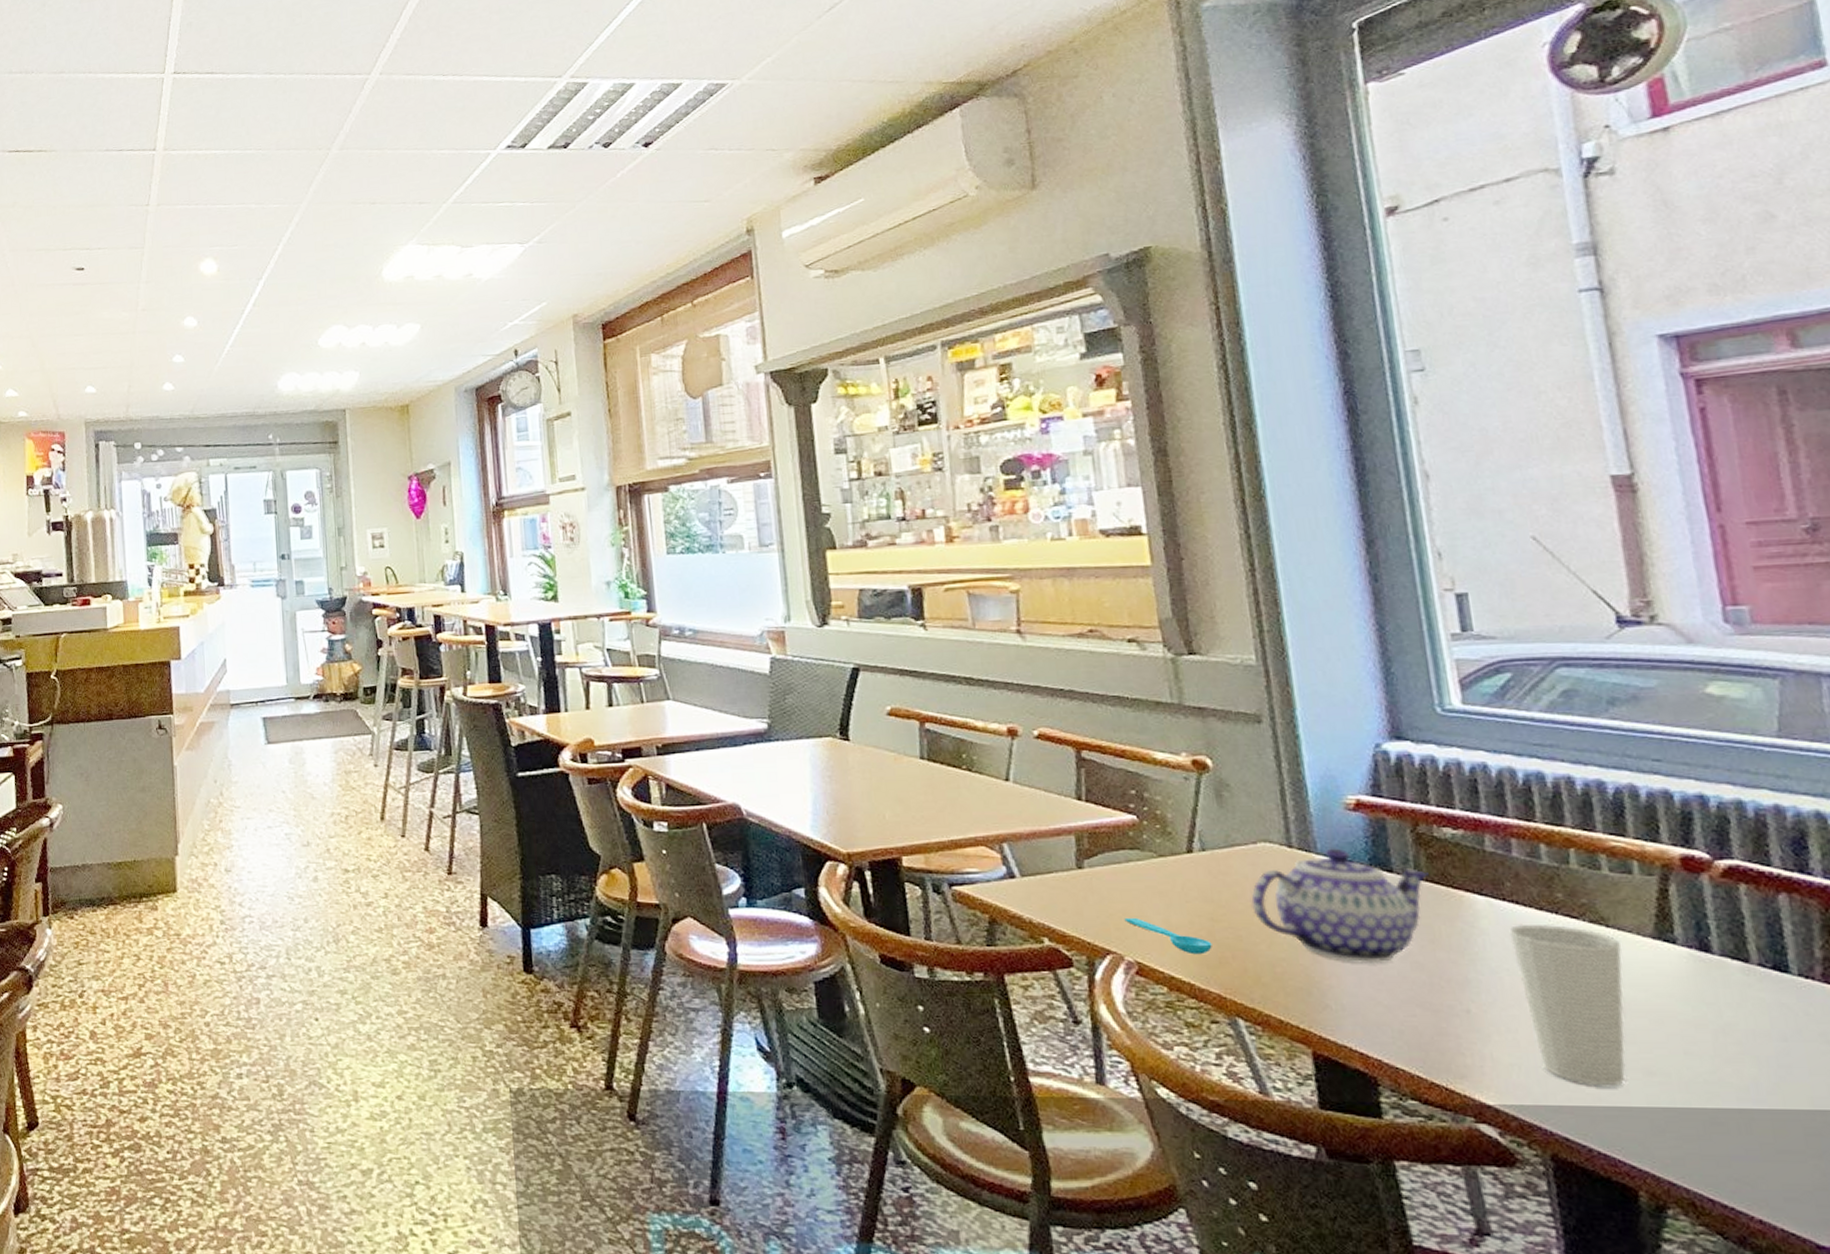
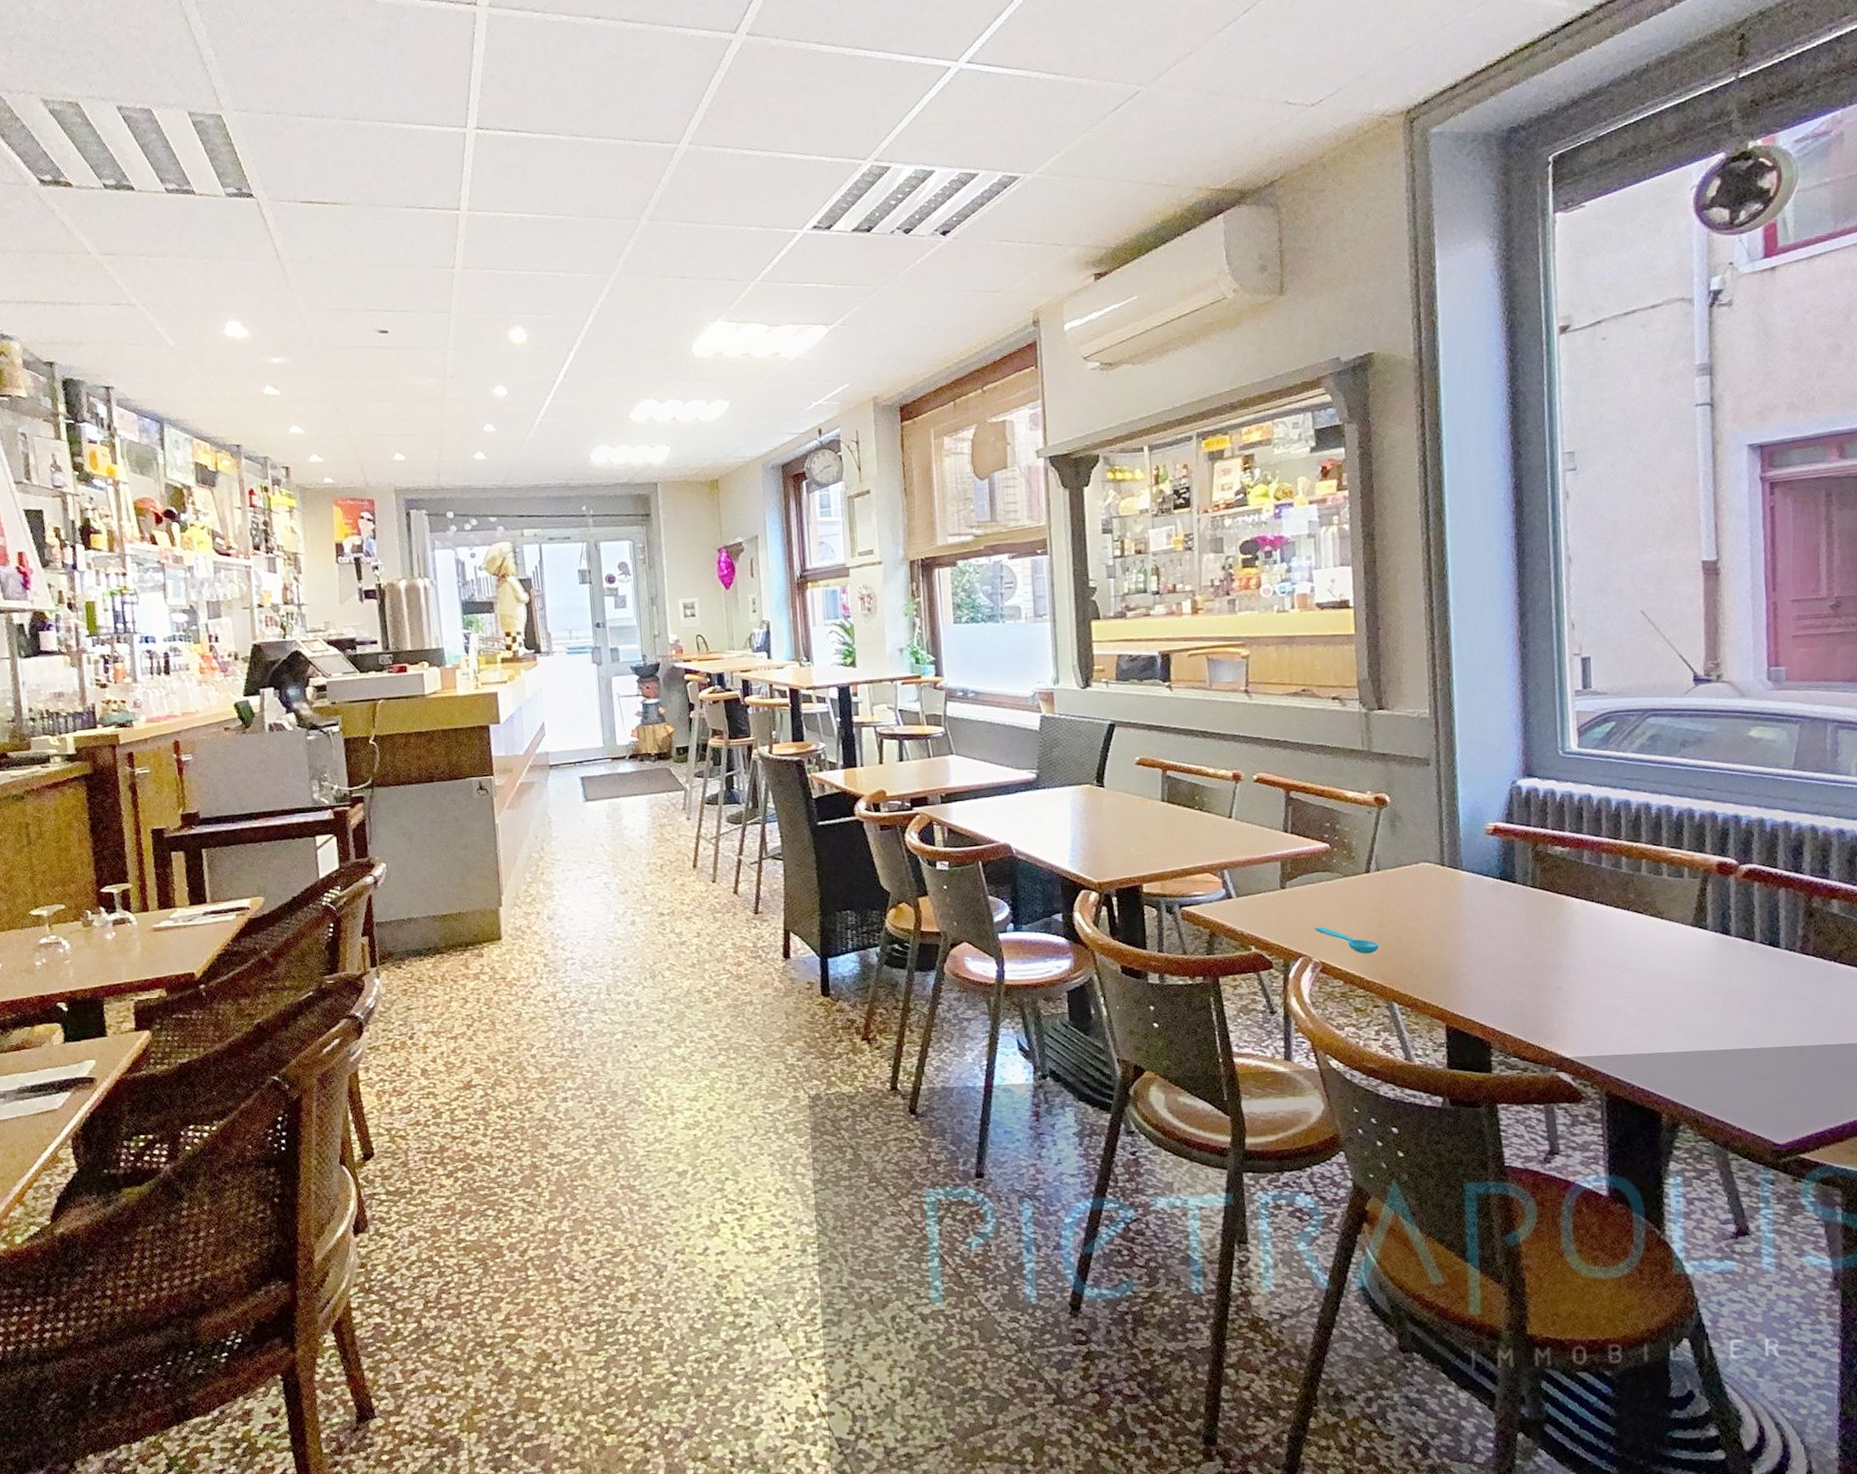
teapot: present [1251,848,1429,964] -> none [1411,865,1541,955]
cup: present [1509,924,1626,1087] -> none [1594,919,1669,1039]

